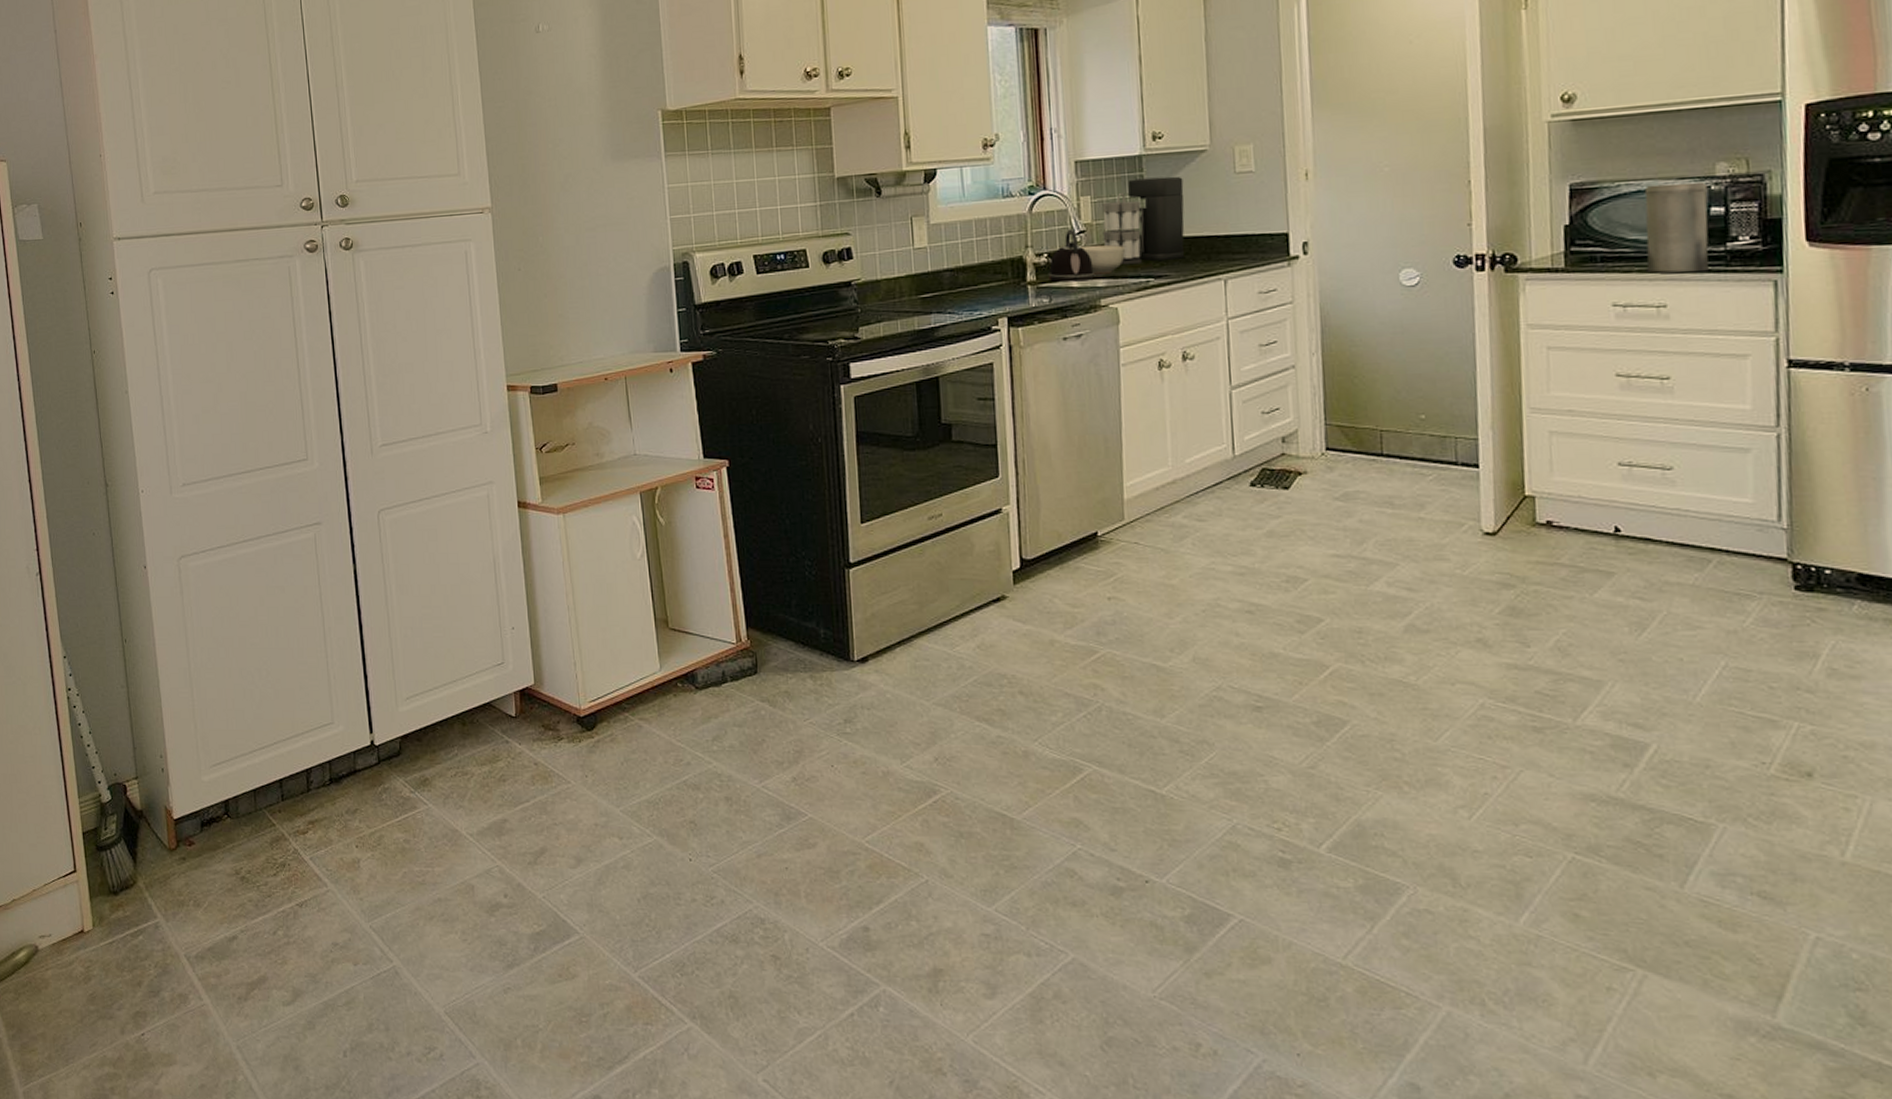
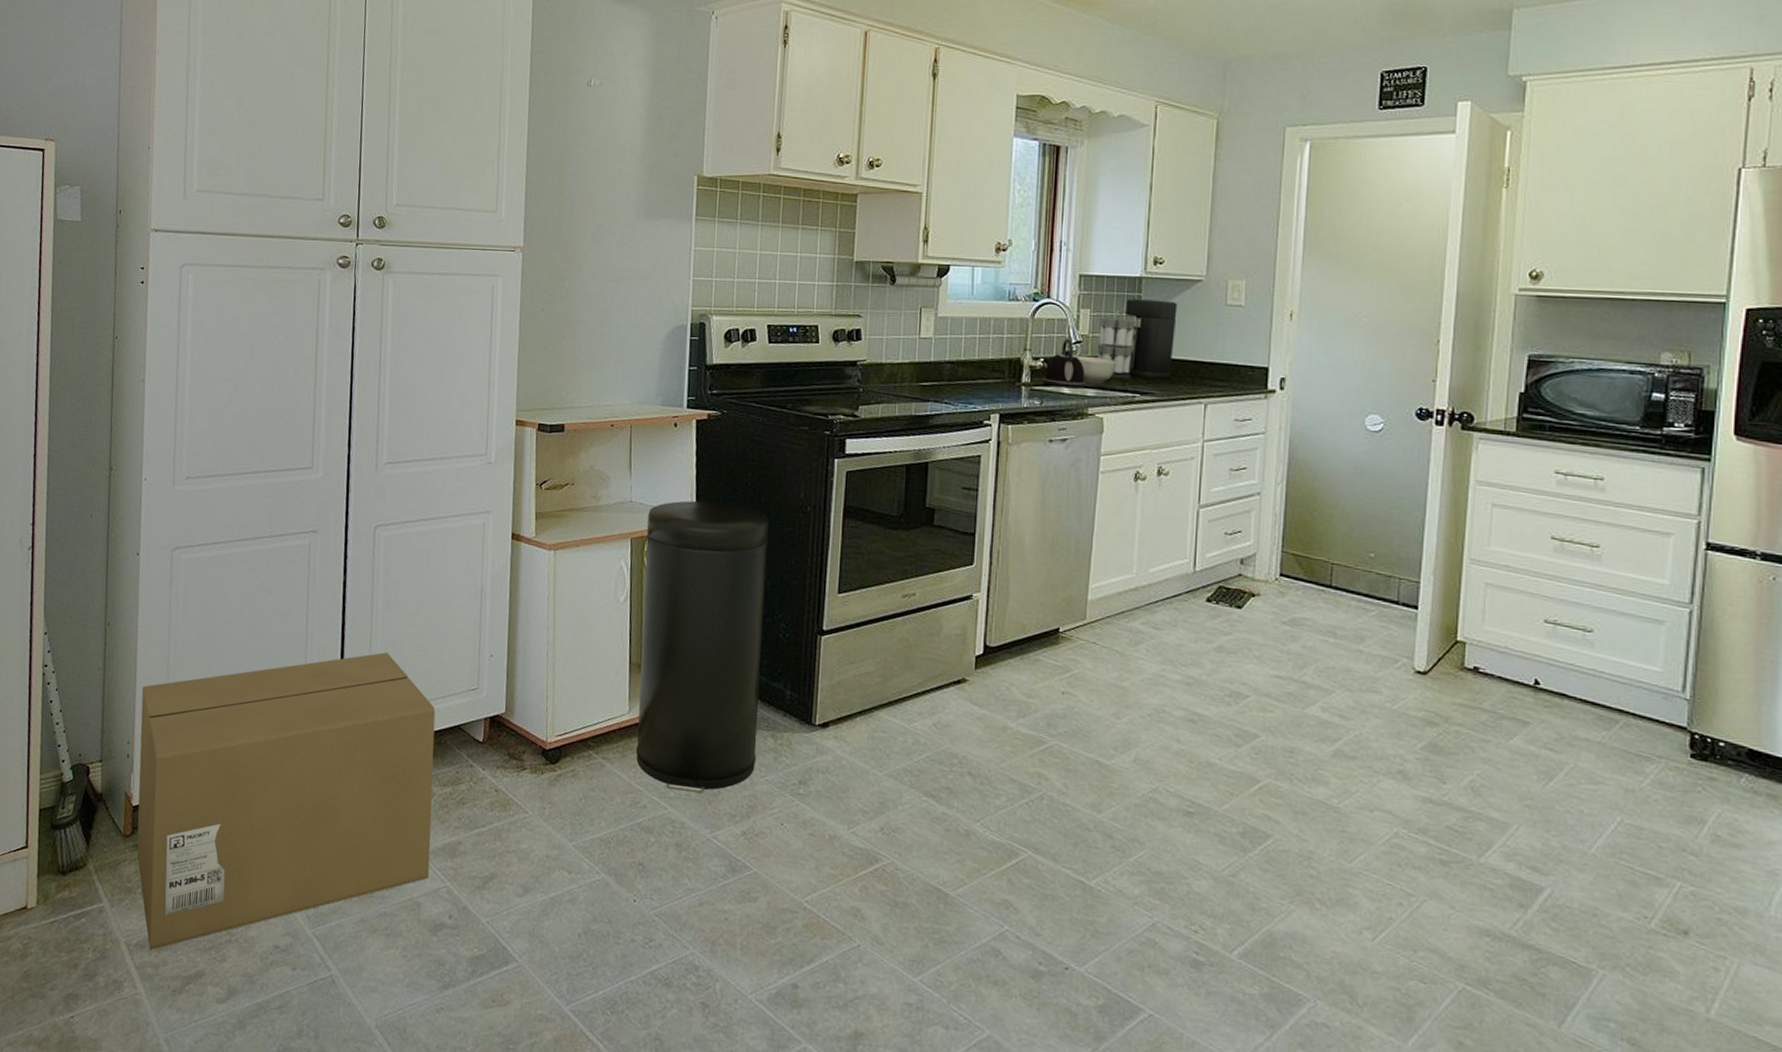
box: none [168,638,478,961] -> present [137,652,436,951]
pedal bin: none [654,444,797,743] -> present [635,500,769,793]
canister: present [1644,181,1711,274] -> none [1589,365,1652,452]

